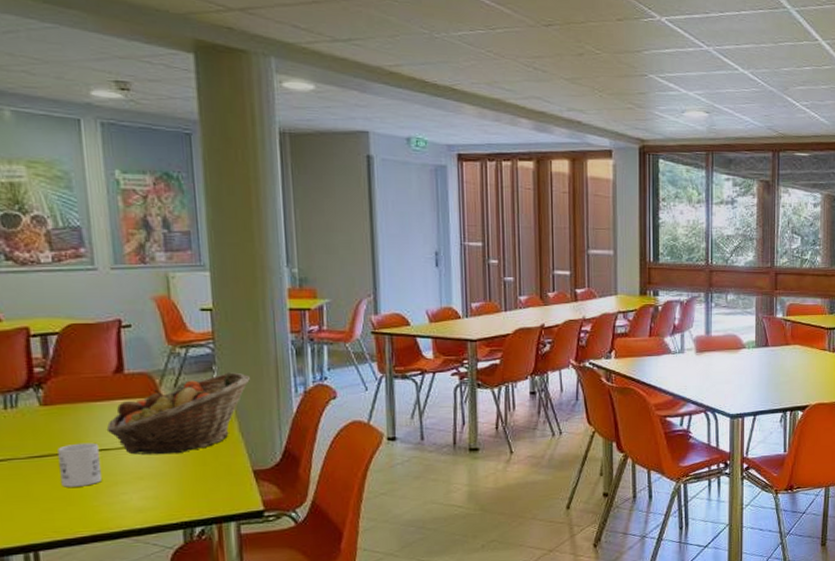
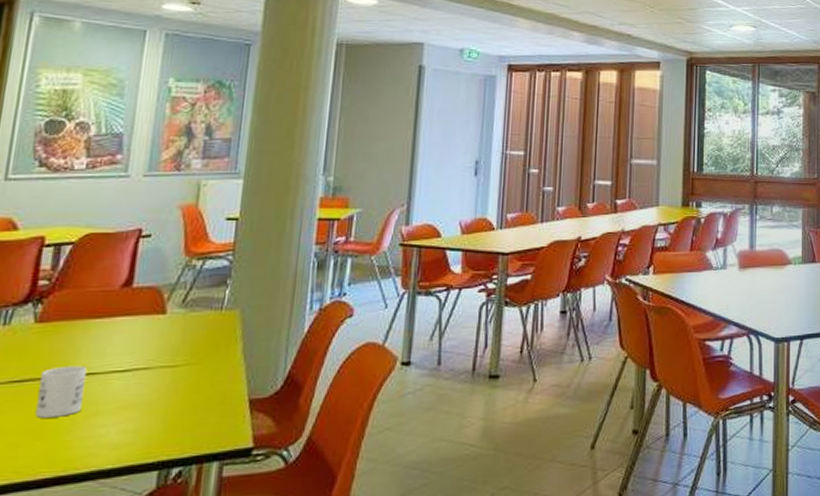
fruit basket: present [106,372,251,455] -> none [99,287,266,380]

